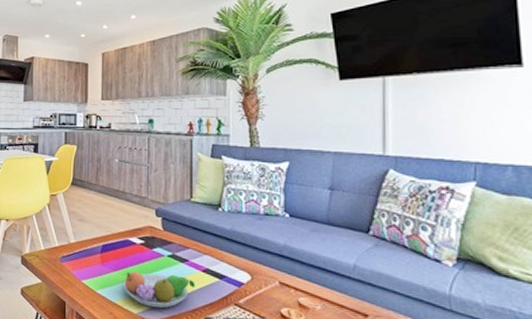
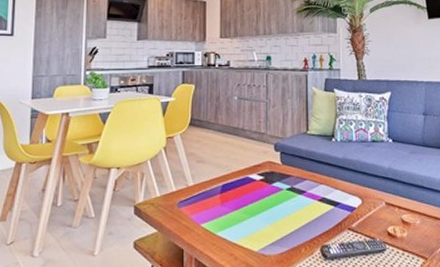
fruit bowl: present [123,271,195,309] -> none [243,208,313,243]

